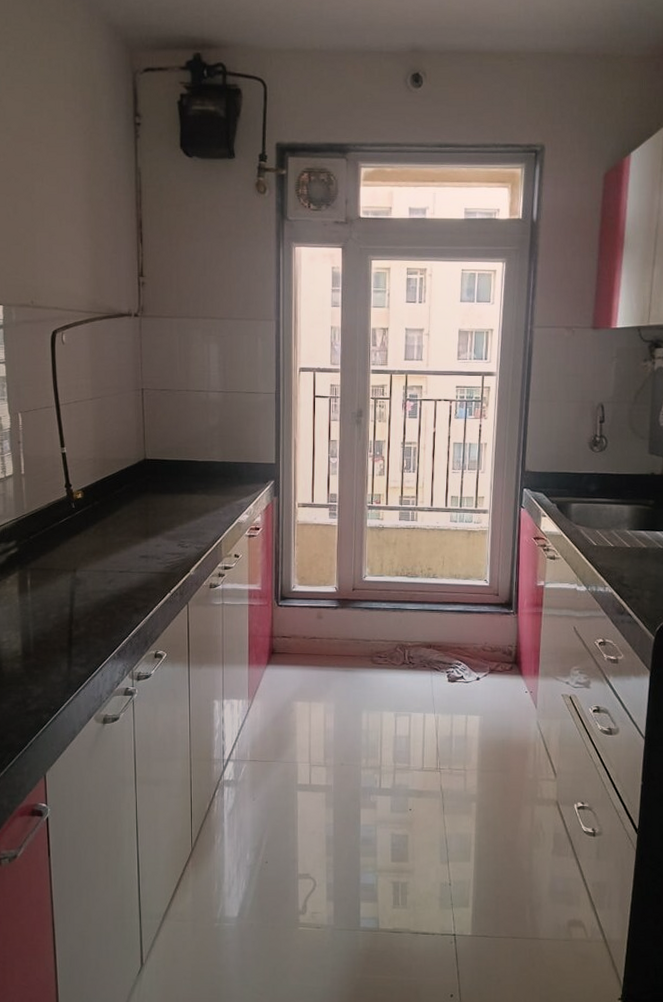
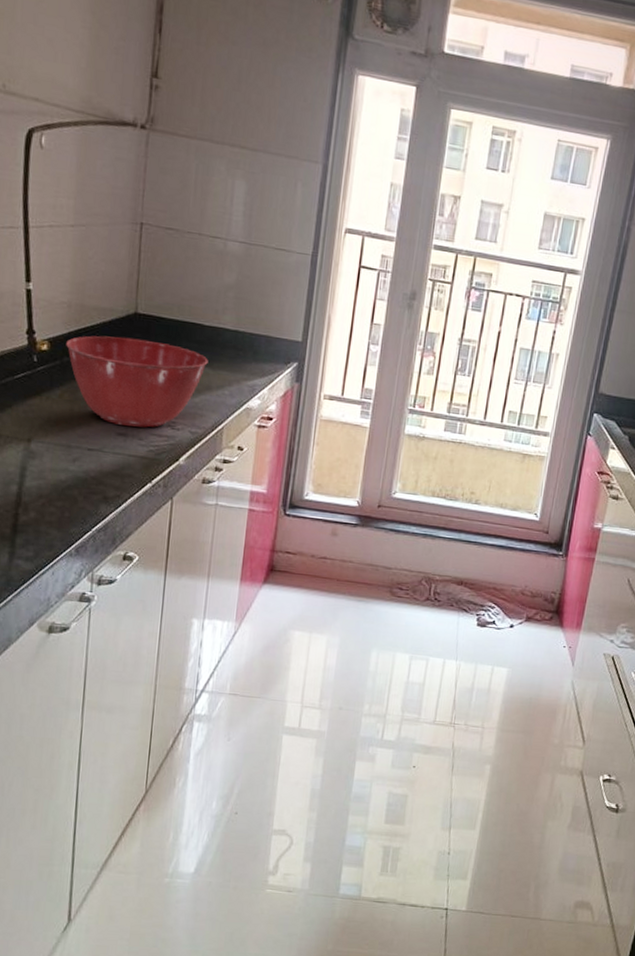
mixing bowl: none [95,479,204,549] -> present [66,335,208,428]

